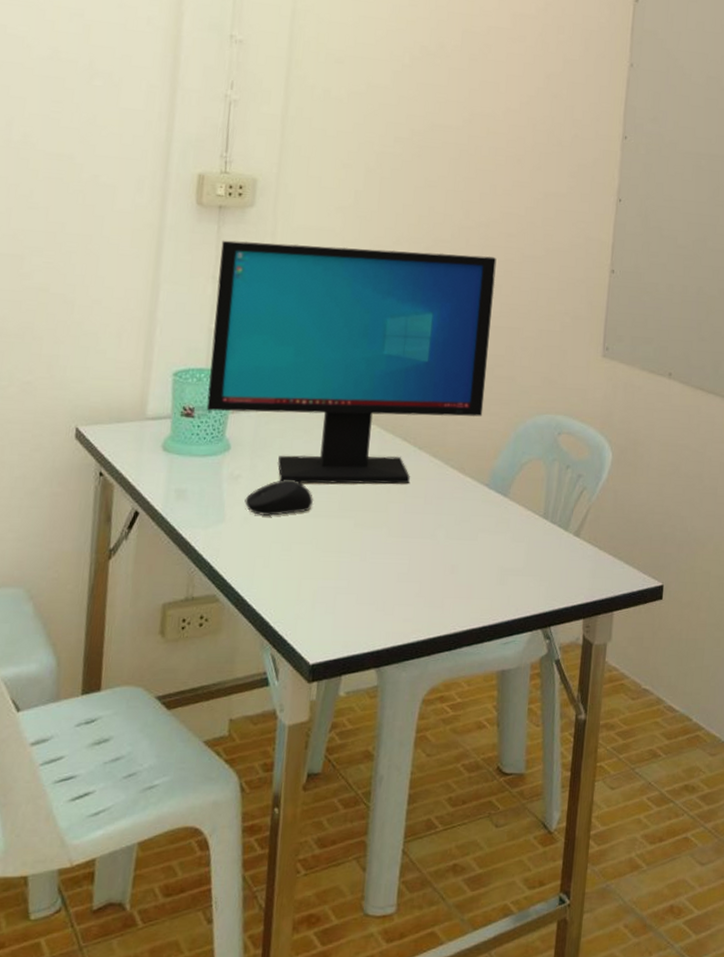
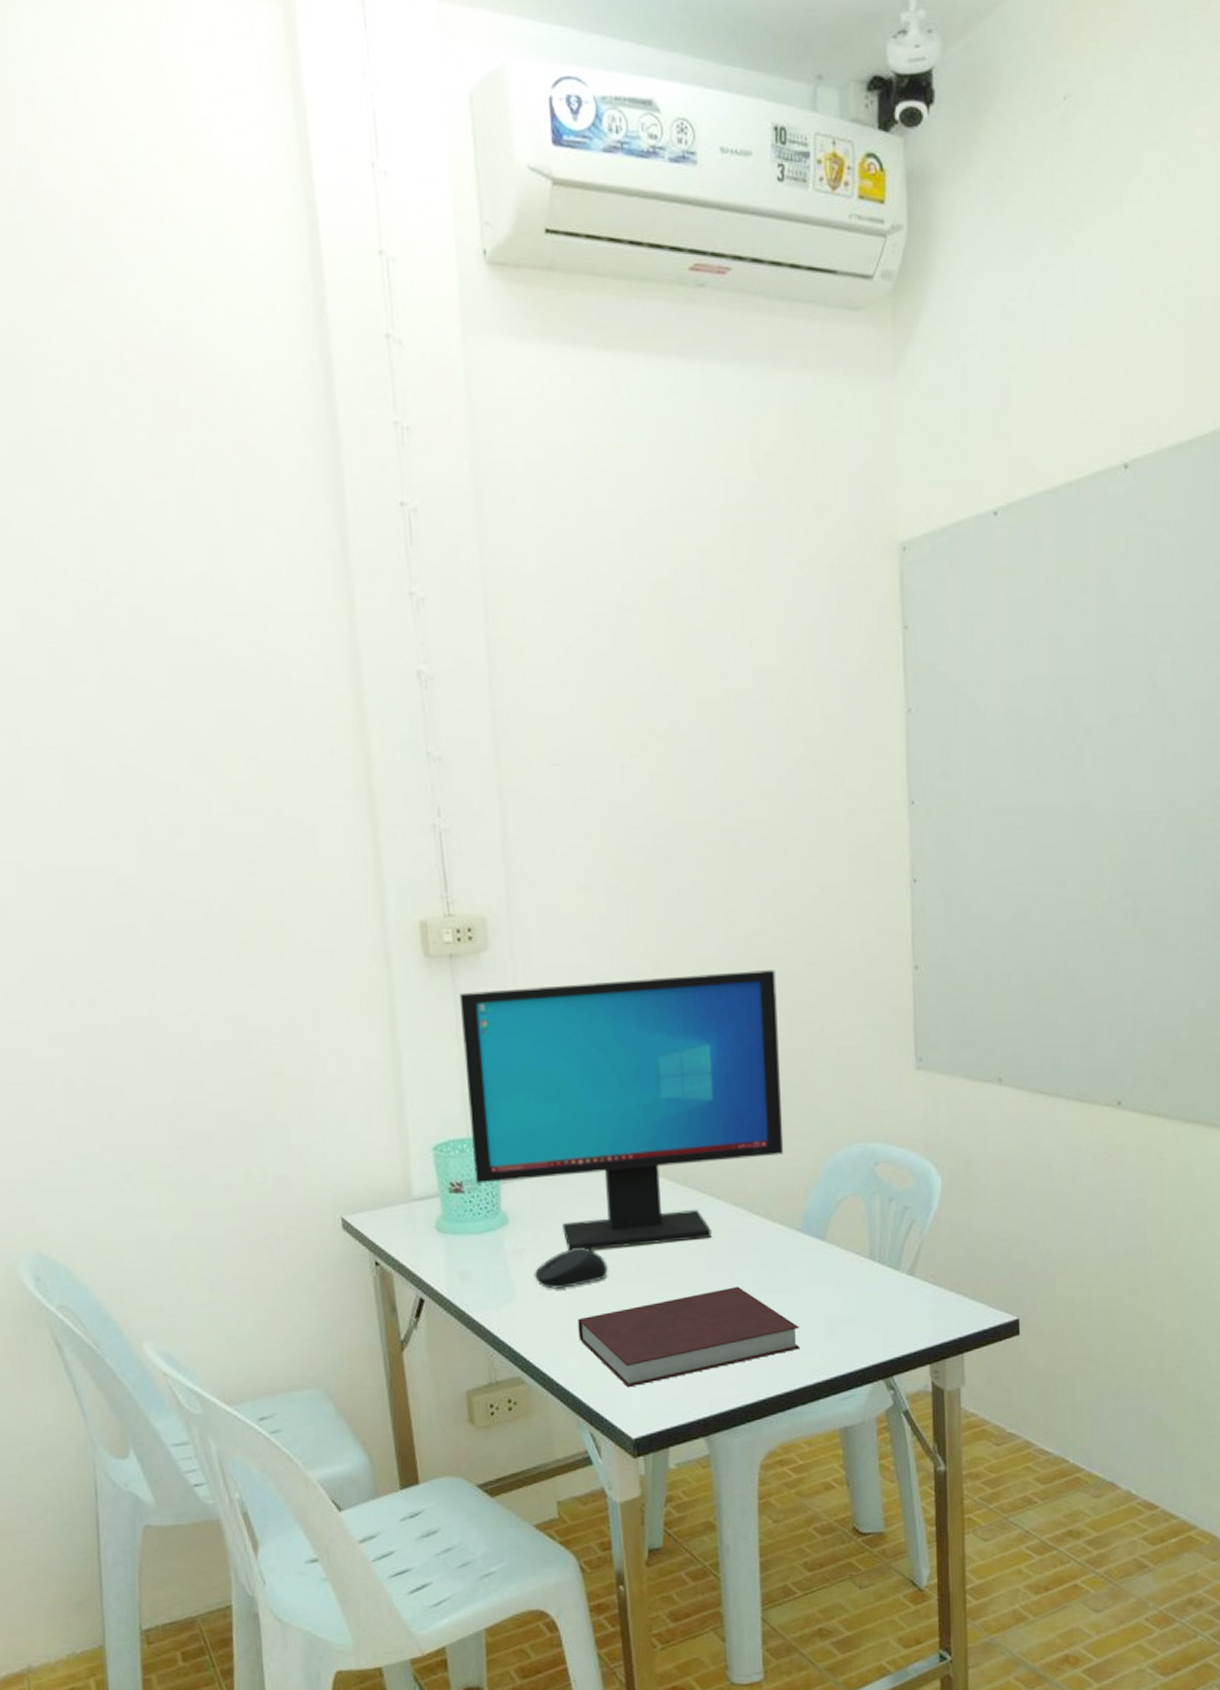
notebook: none [276,530,475,615] -> present [578,1286,800,1388]

